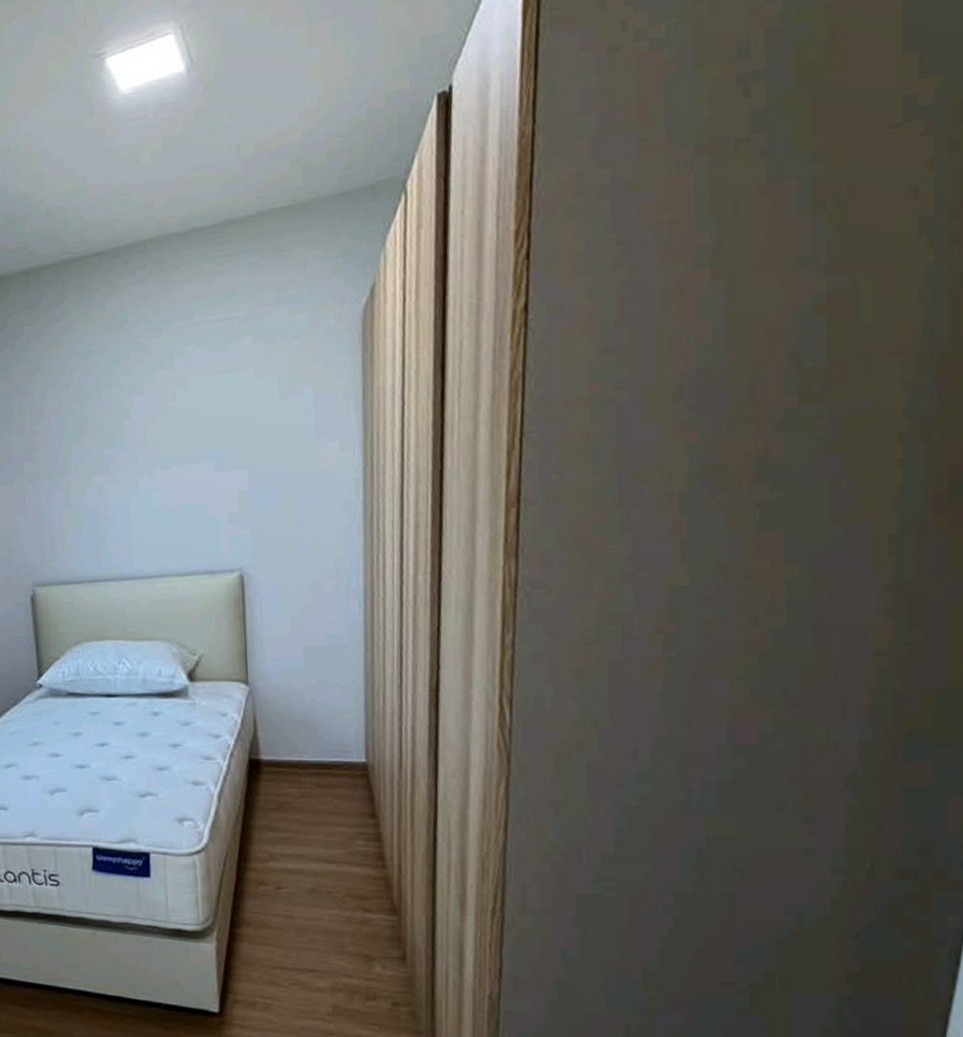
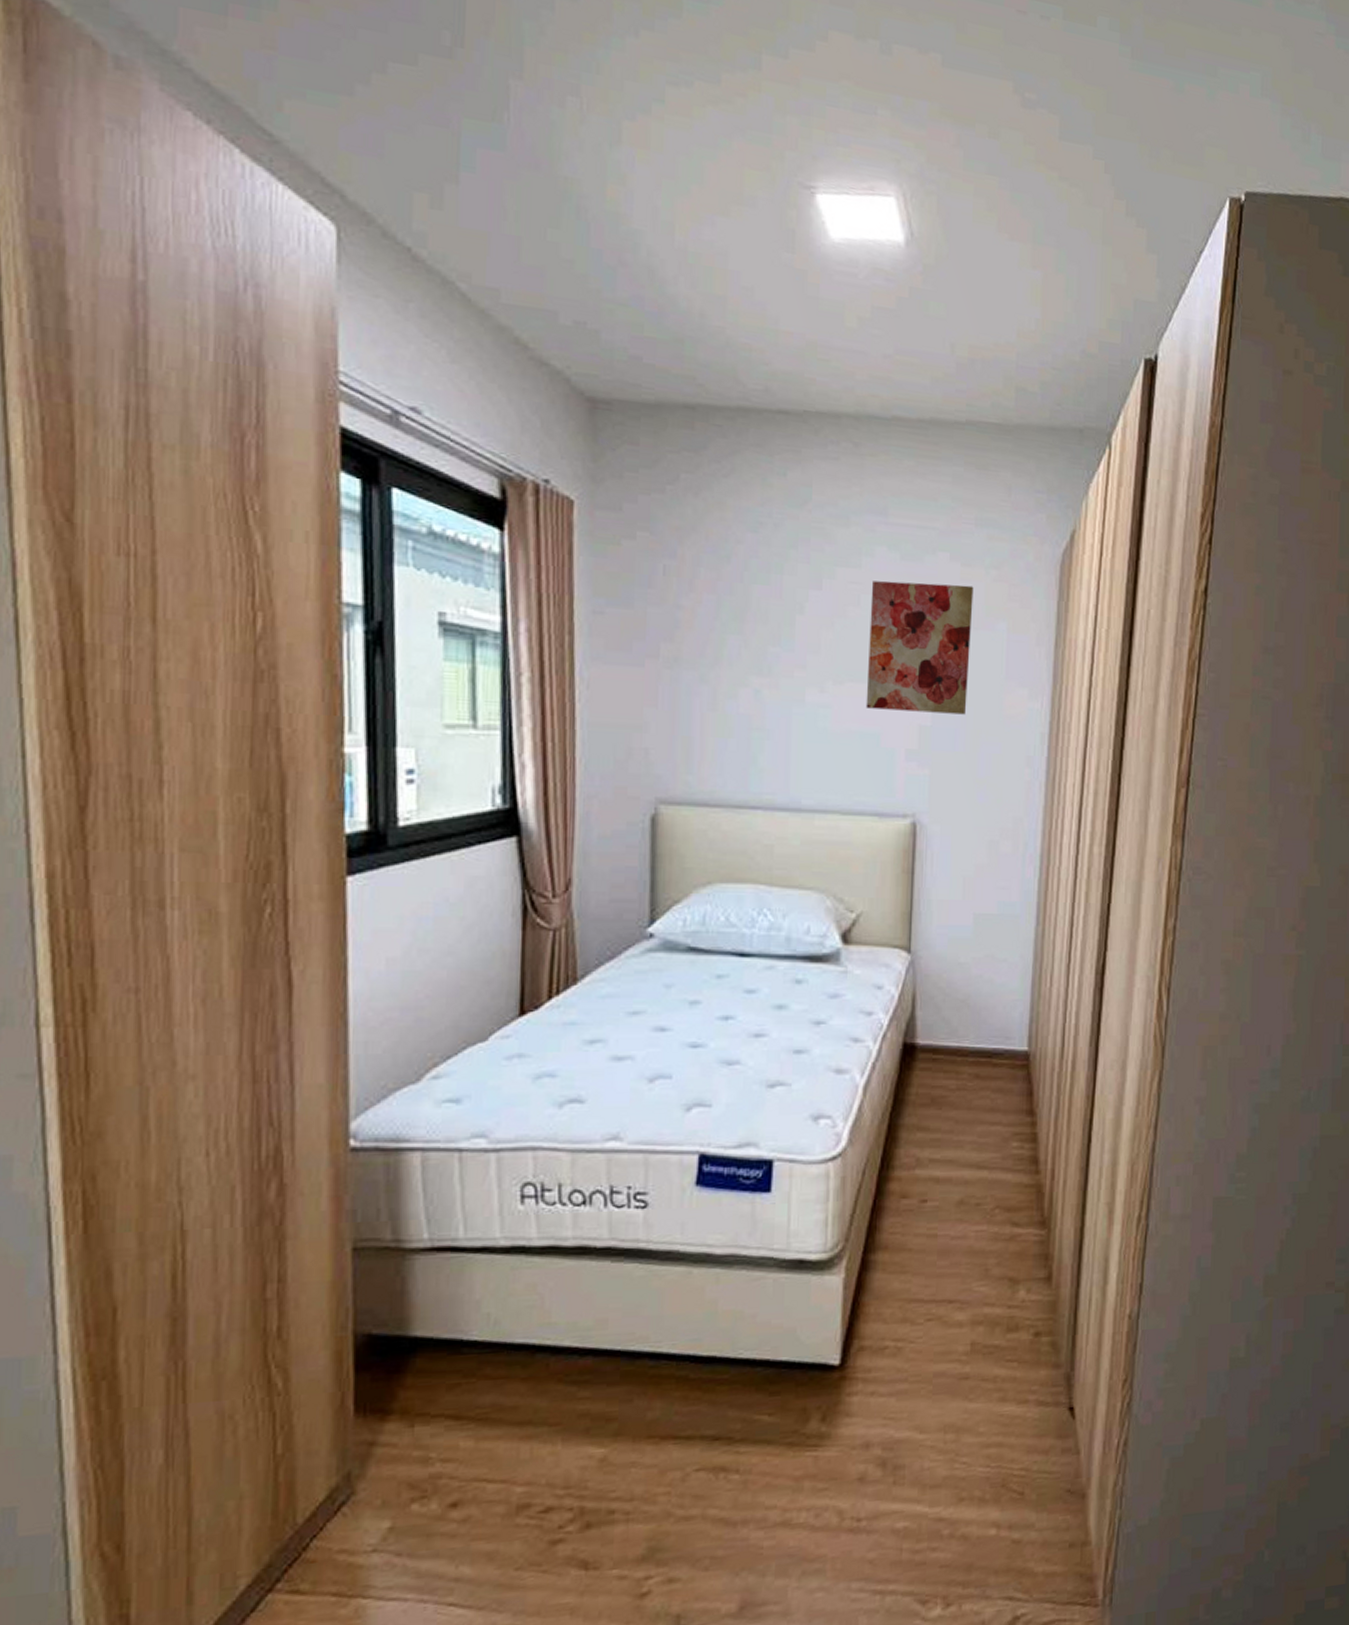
wall art: none [185,360,281,485] -> present [865,581,974,715]

